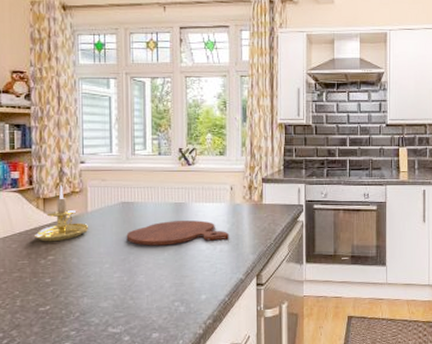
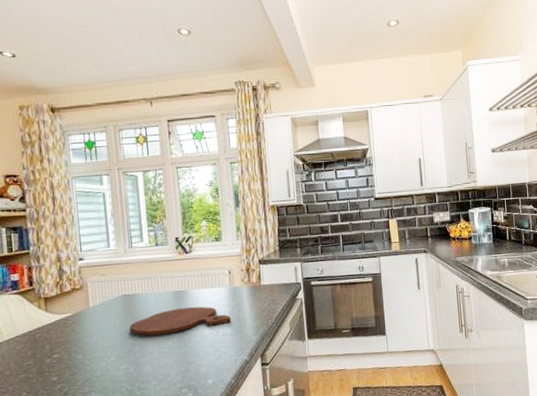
candle holder: present [33,185,88,242] -> none [37,283,91,341]

